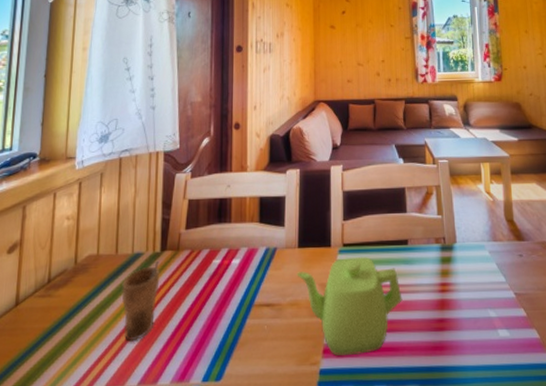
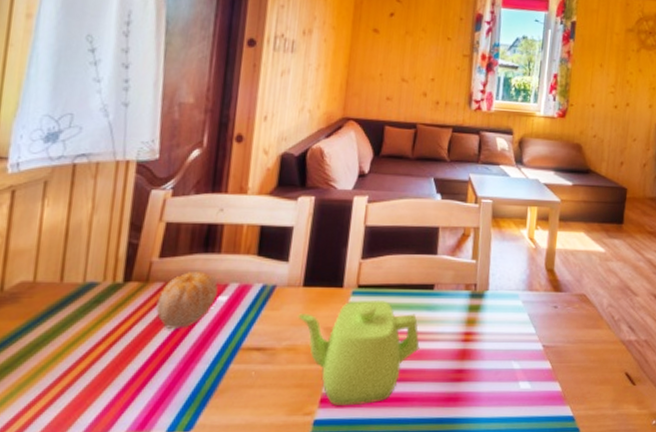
cup: present [121,260,160,340] -> none [65,293,121,385]
fruit: none [186,238,231,291] -> present [156,271,218,330]

